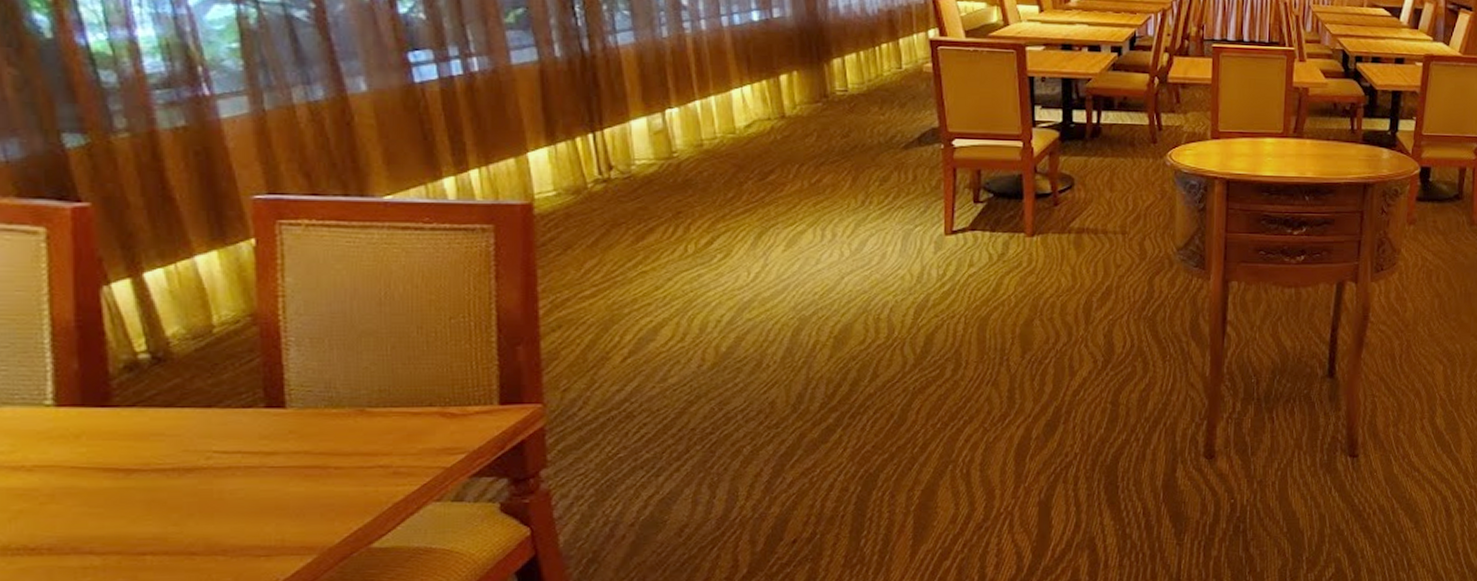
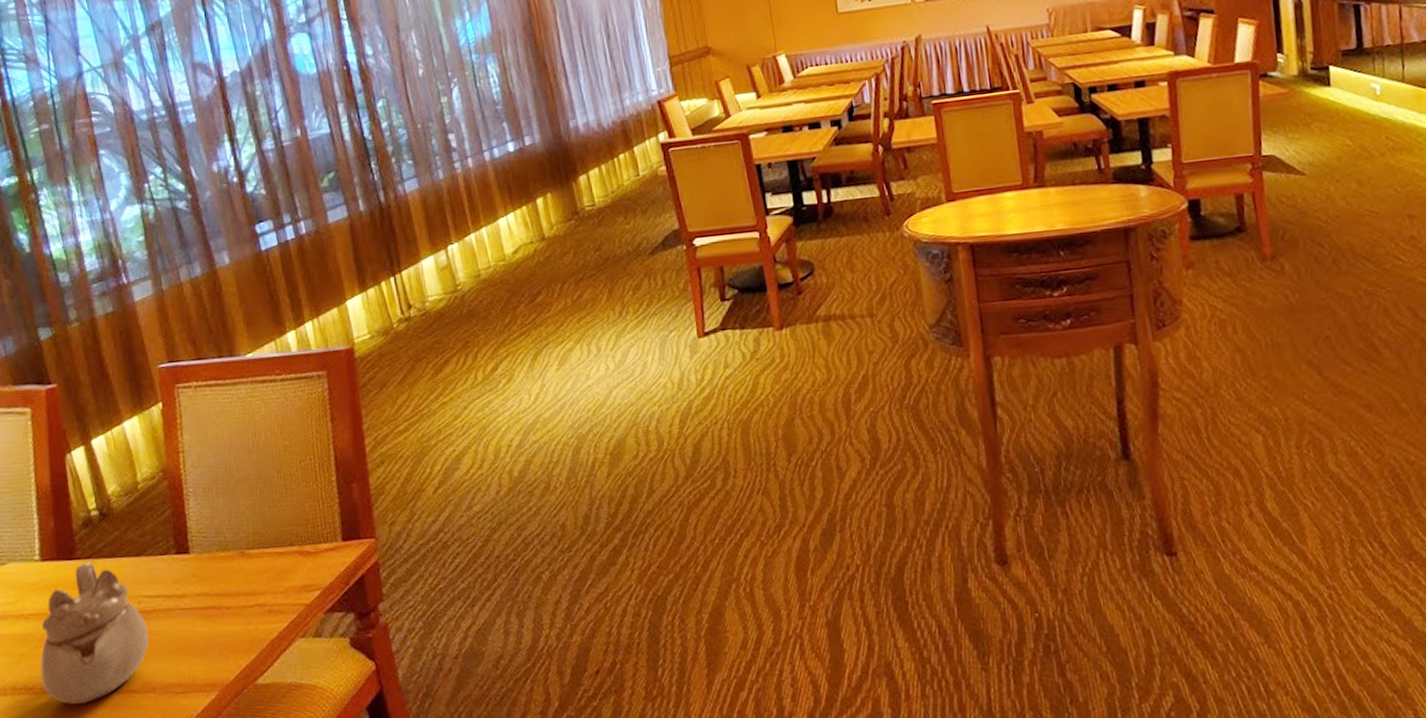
teapot: none [50,410,220,568] -> present [40,561,149,705]

